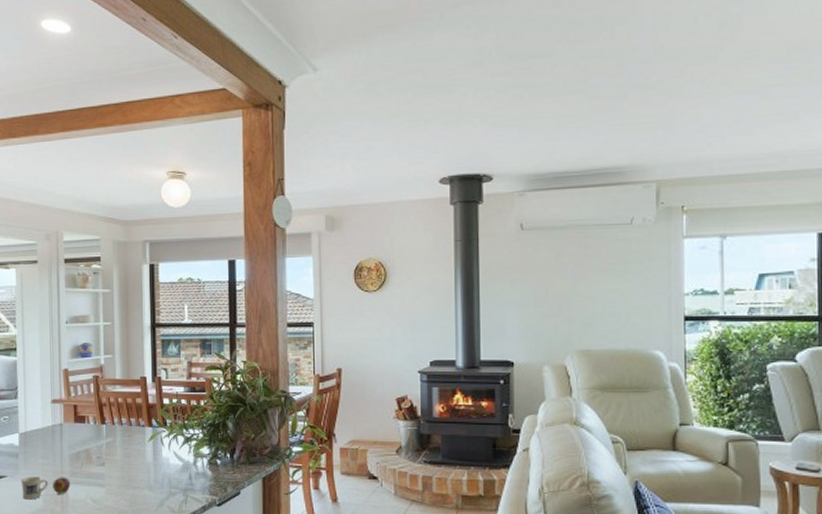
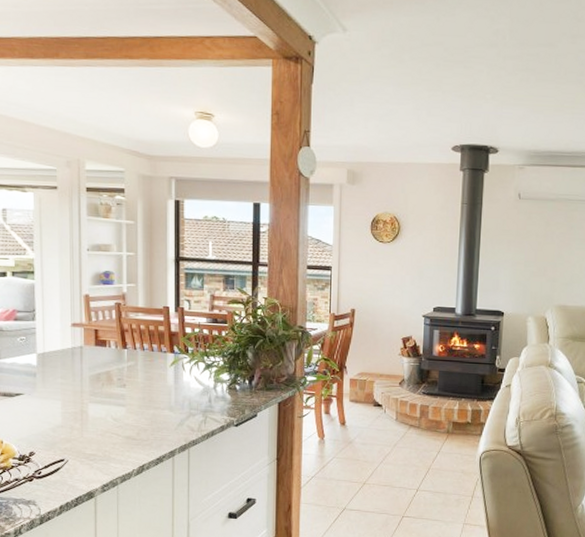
mug: present [22,476,71,500] -> none [39,395,91,417]

